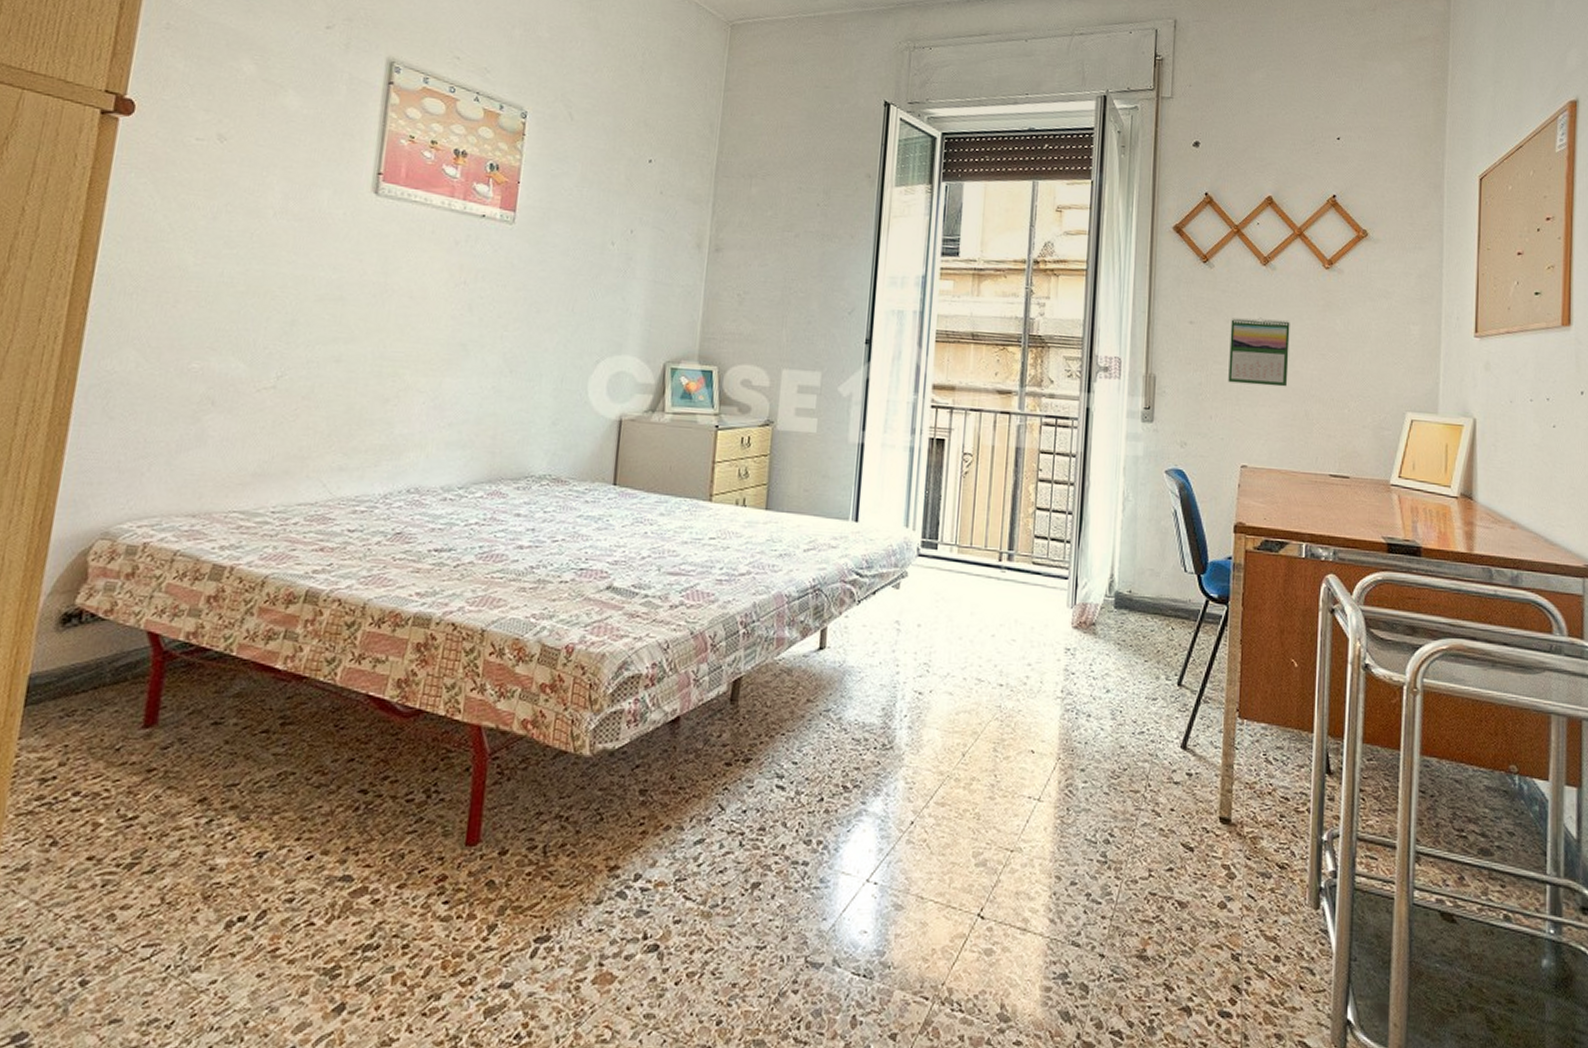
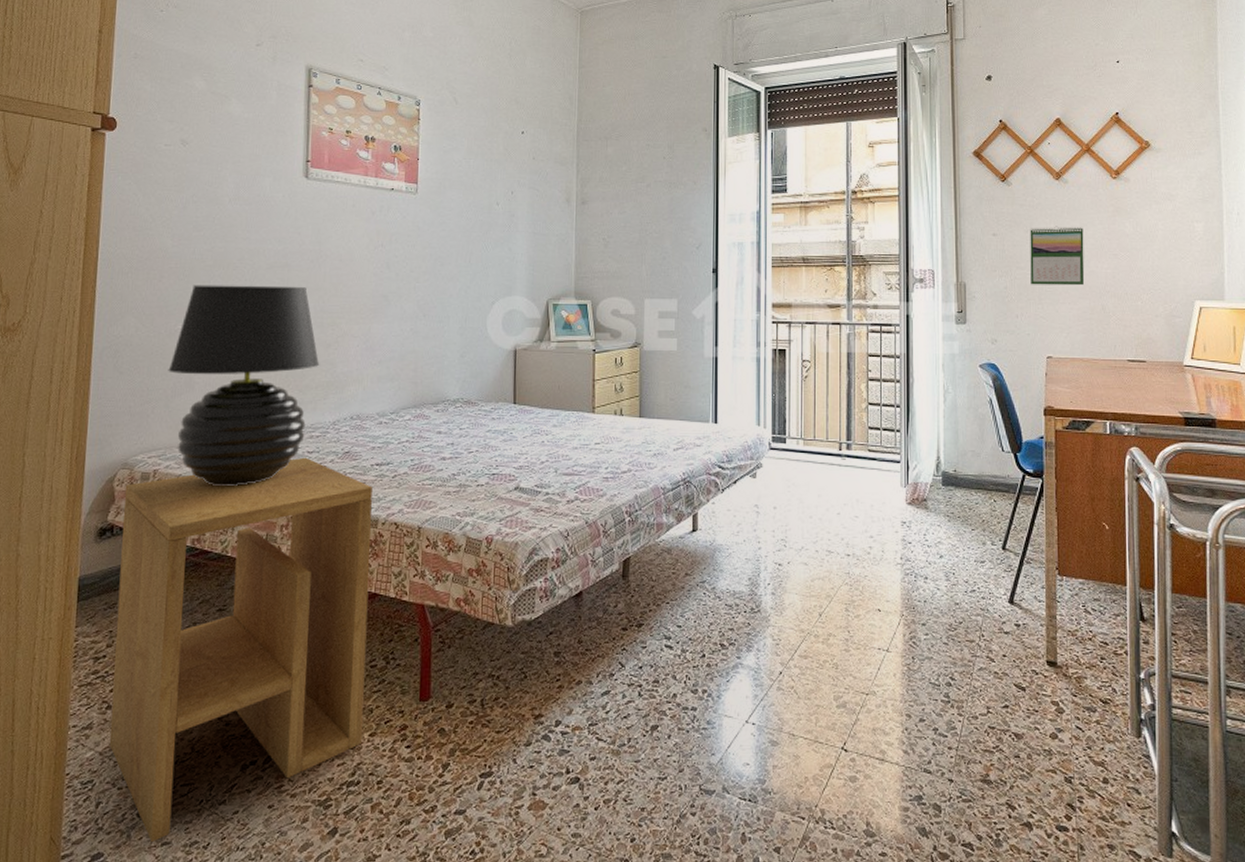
side table: none [49,536,428,1020] -> present [109,457,372,843]
table lamp: none [174,314,373,569] -> present [168,285,320,487]

